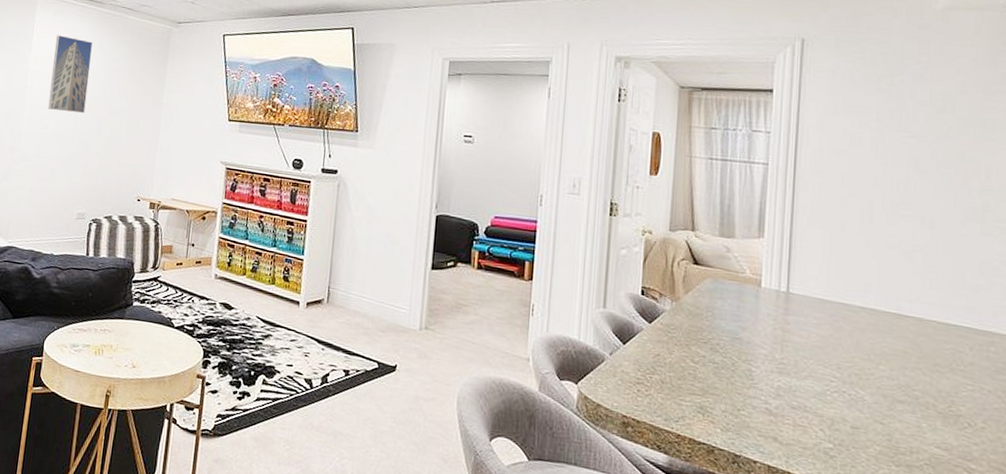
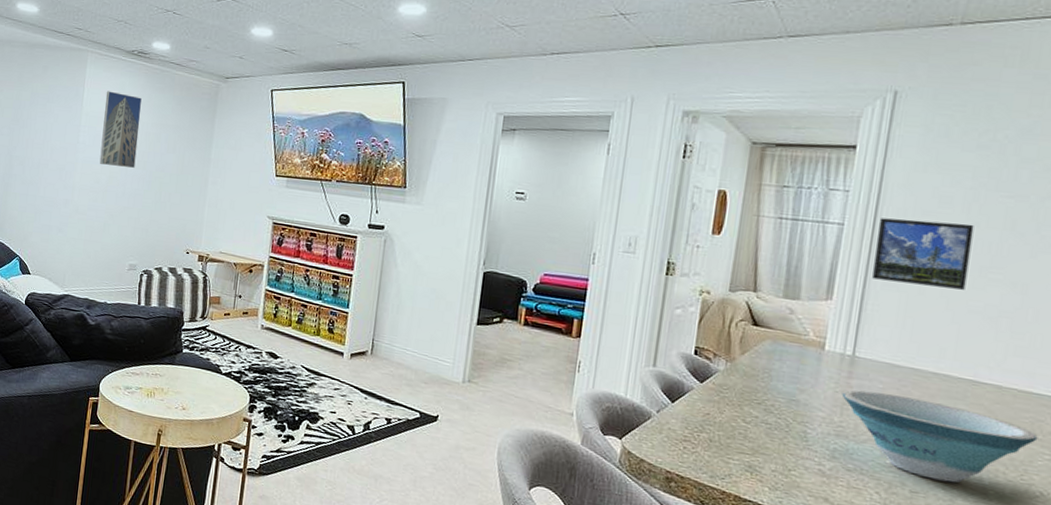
bowl: none [780,326,960,417] -> present [841,389,1038,483]
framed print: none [798,158,883,226] -> present [872,218,974,290]

